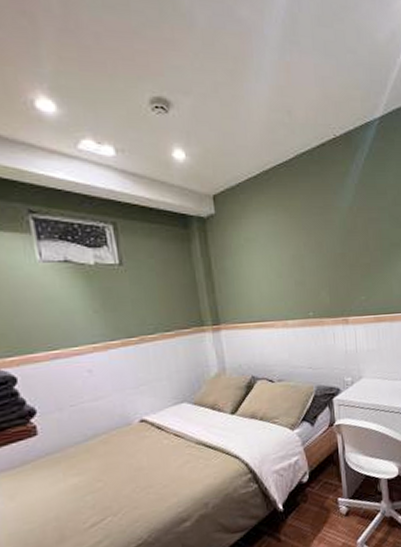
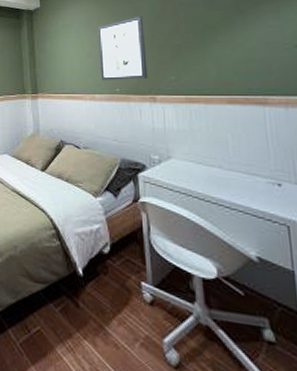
wall art: none [287,231,340,305] -> present [98,16,148,81]

